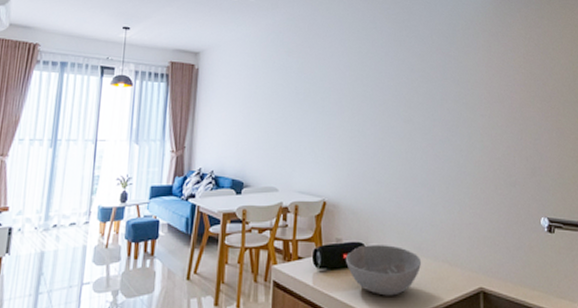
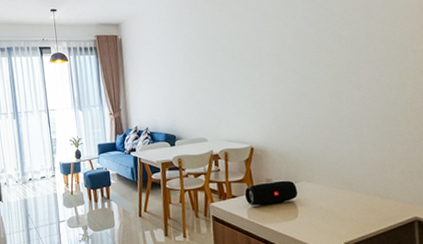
bowl: present [345,245,421,296] -> none [276,182,352,226]

